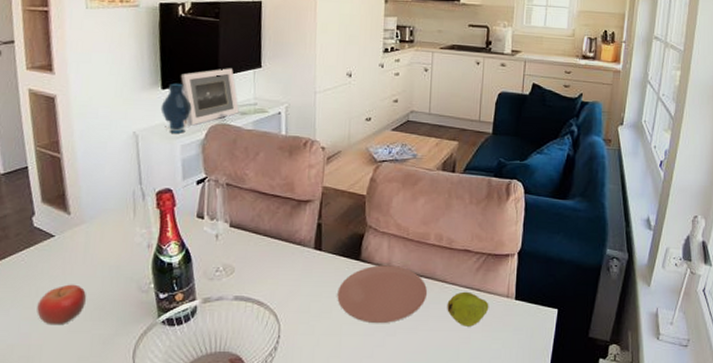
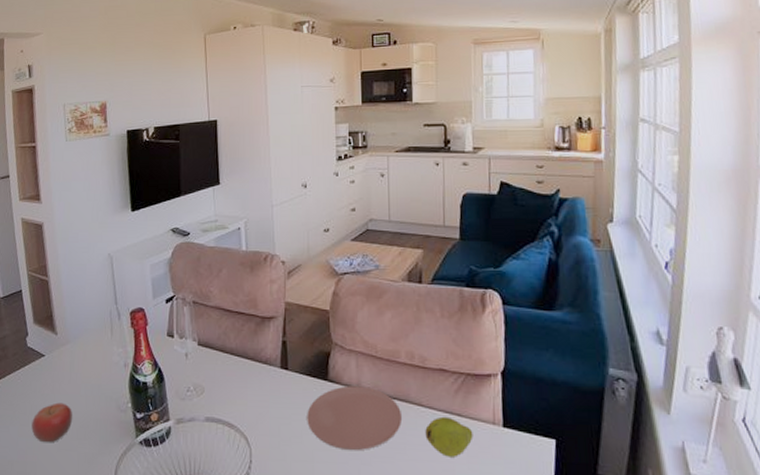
vase: present [160,83,192,133] -> none [131,204,159,253]
picture frame: present [180,68,239,126] -> none [147,187,201,245]

